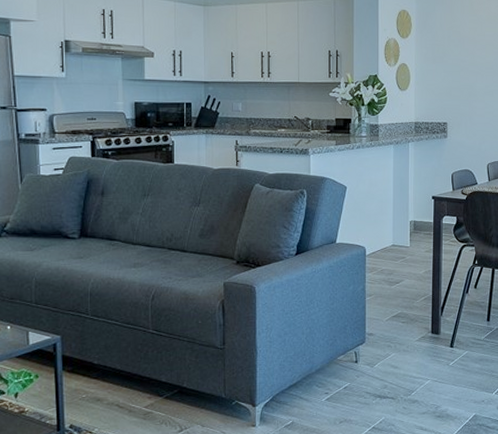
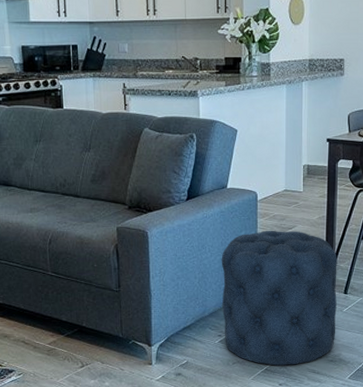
ottoman: none [329,284,443,424] -> present [221,230,337,366]

